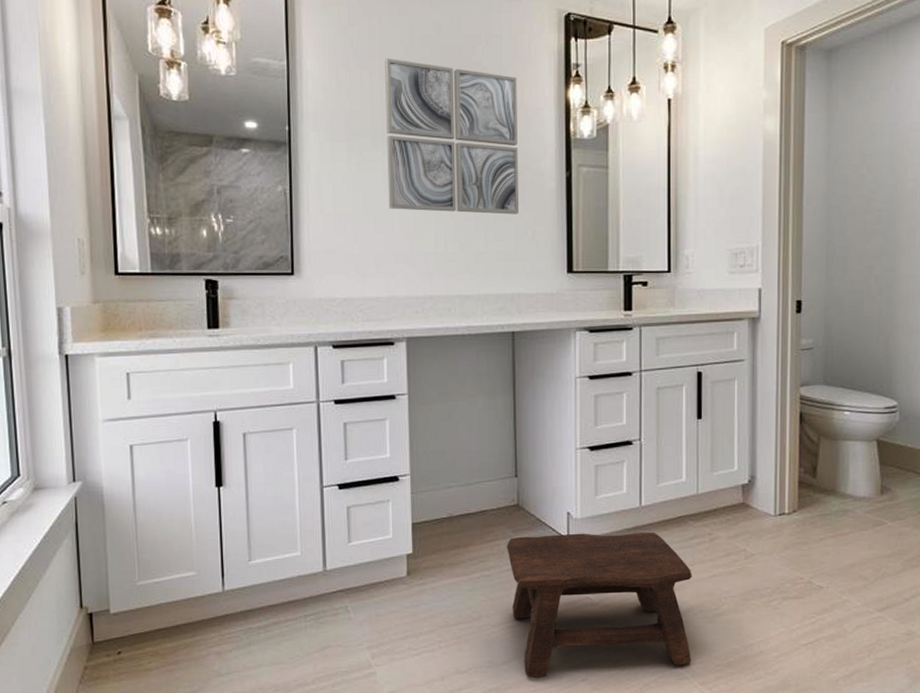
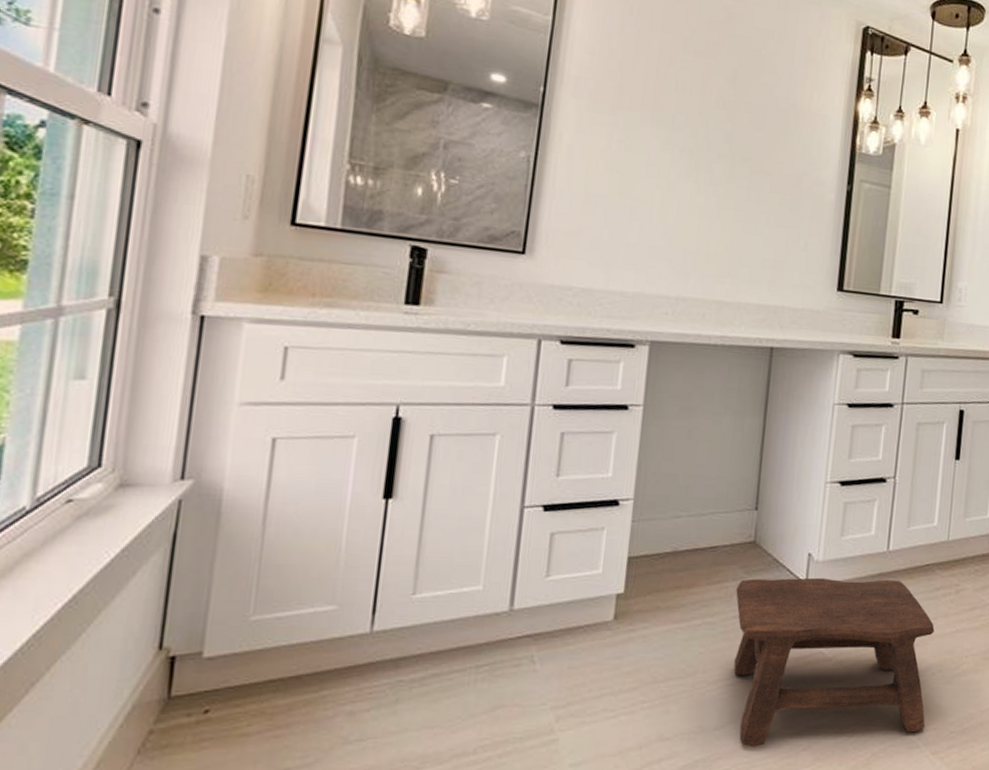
wall art: present [385,57,520,215] -> none [649,34,807,222]

